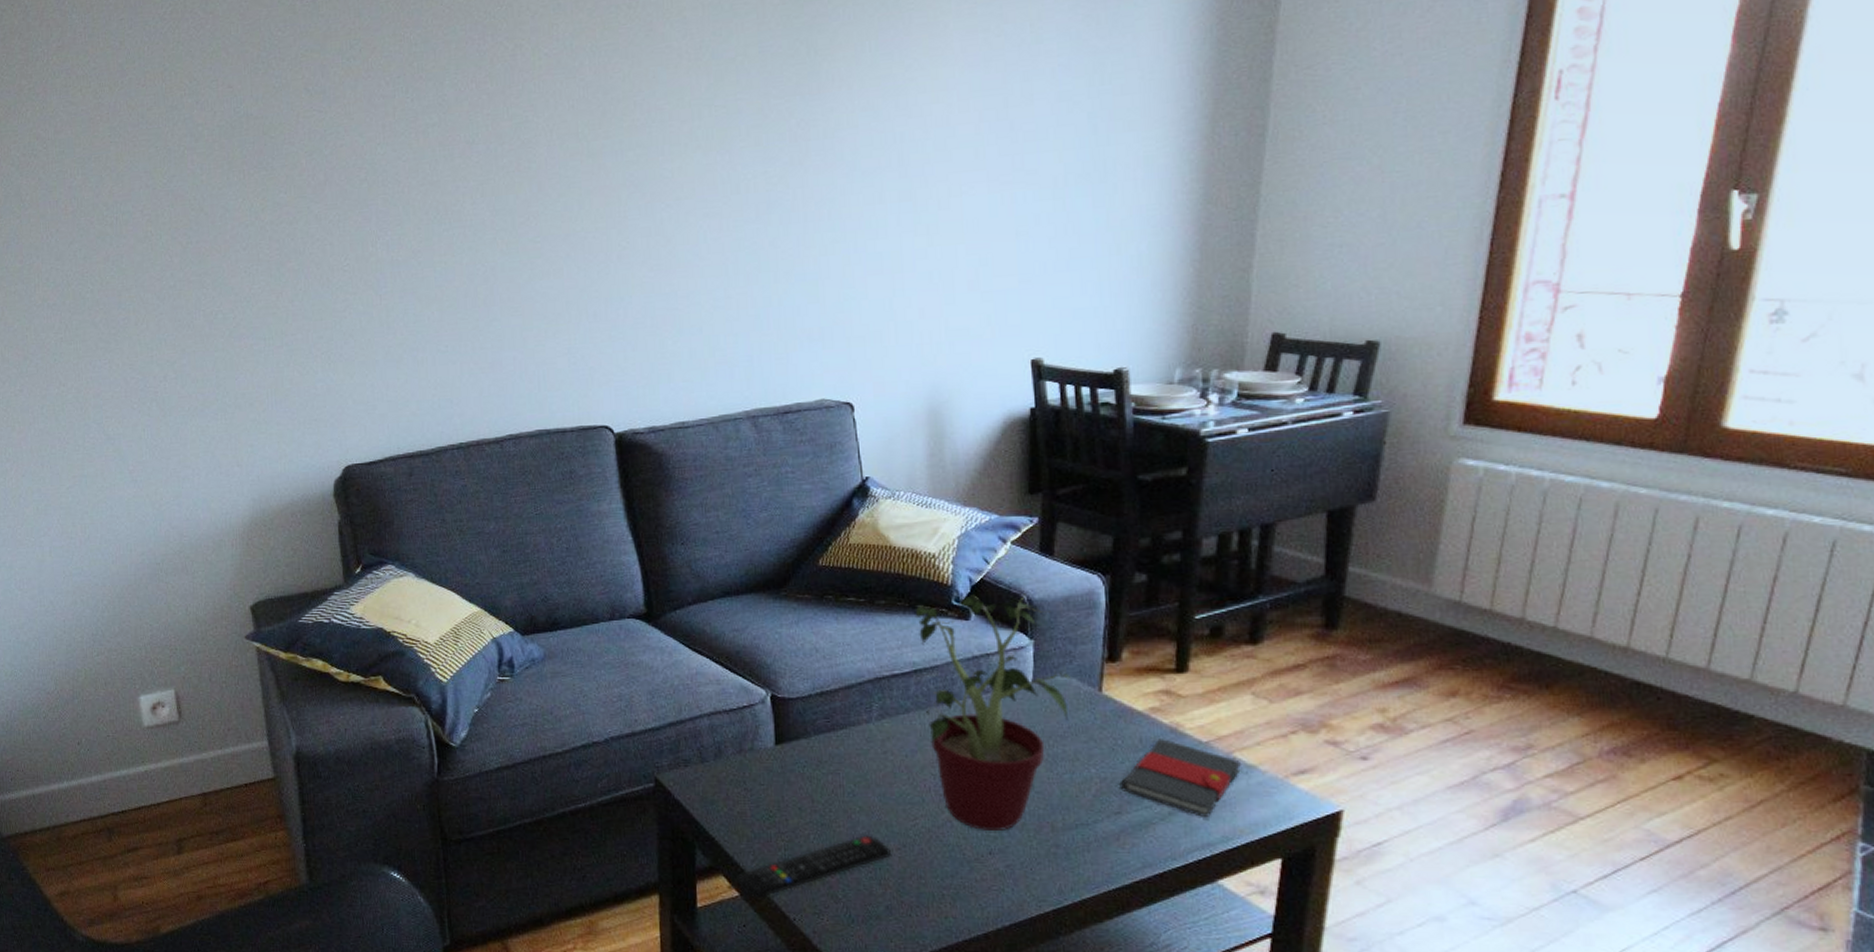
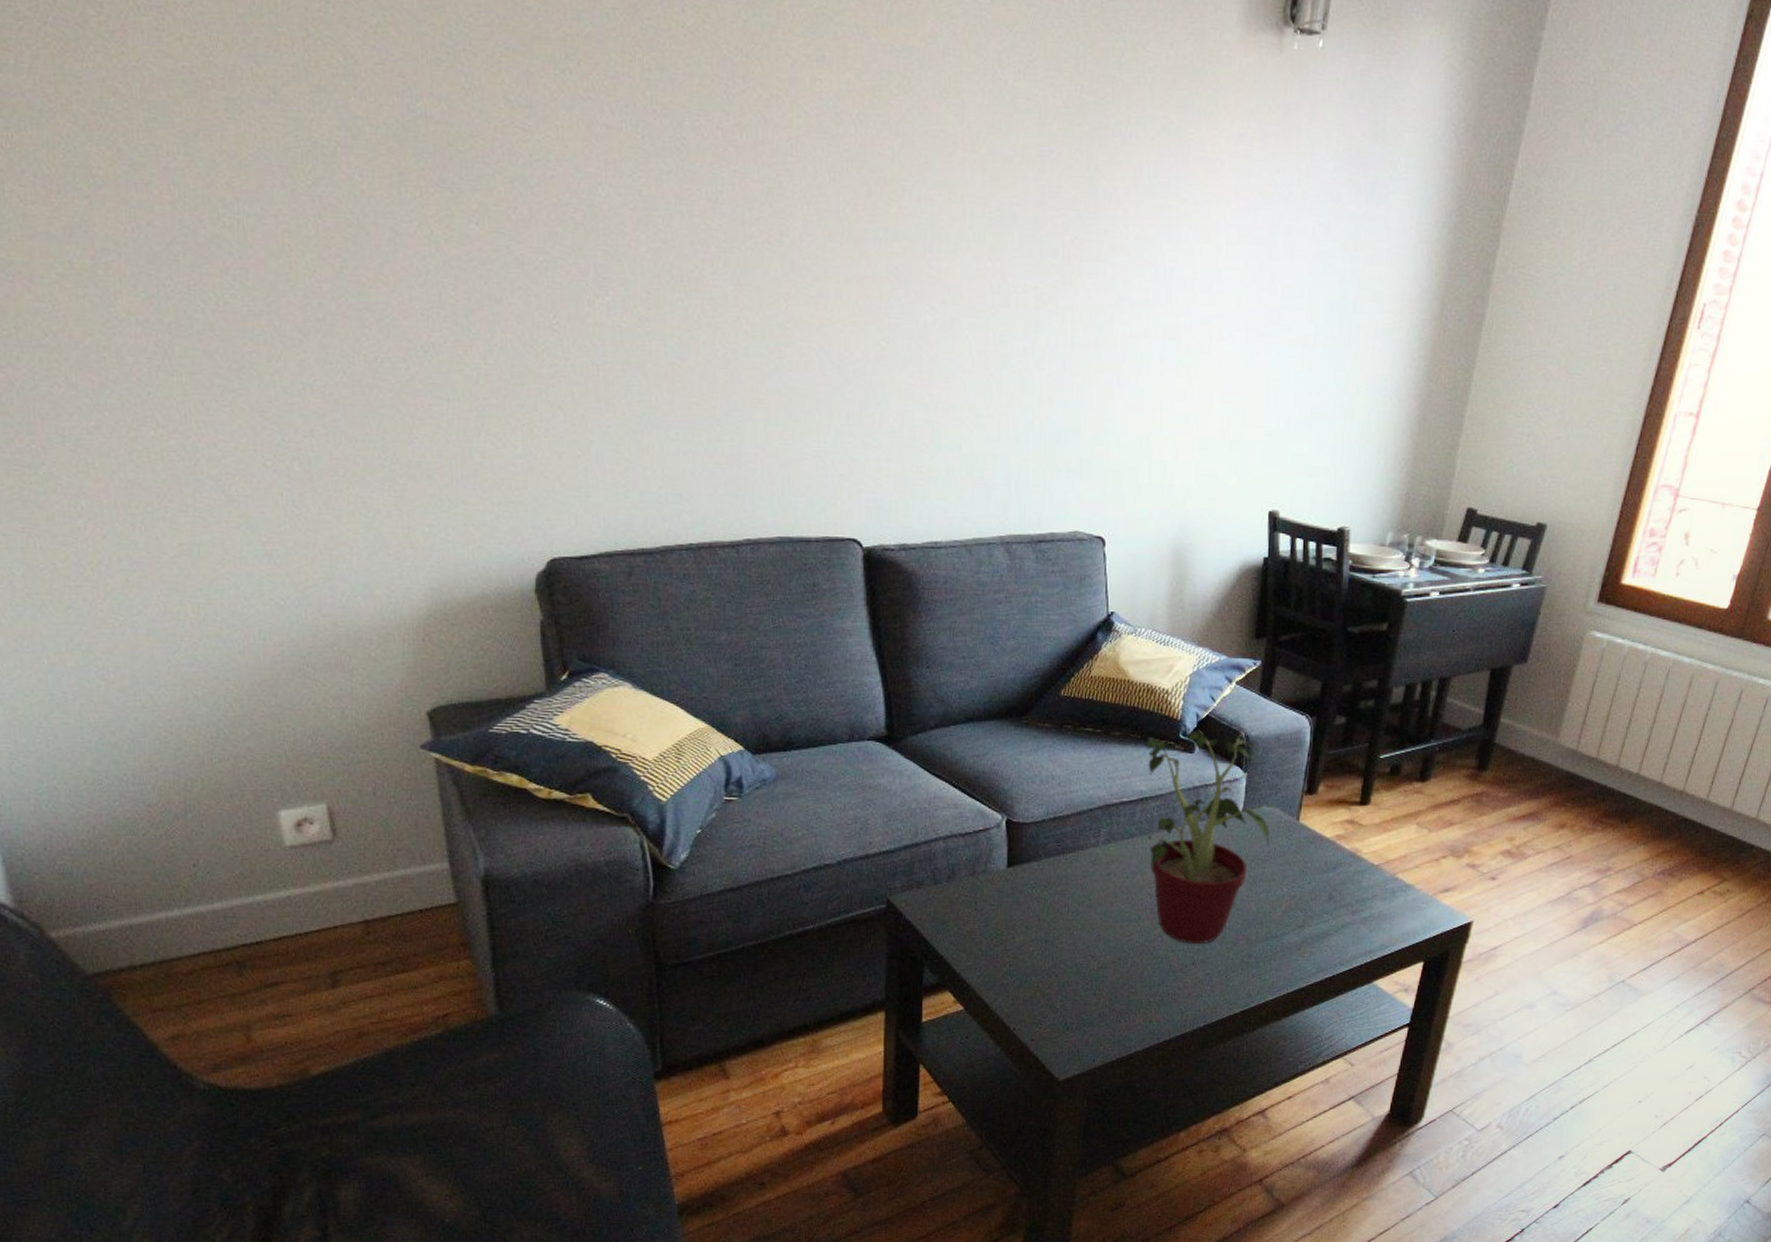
remote control: present [737,835,892,899] -> none [962,950,1108,1012]
book: present [1119,739,1242,817] -> none [1305,862,1403,929]

